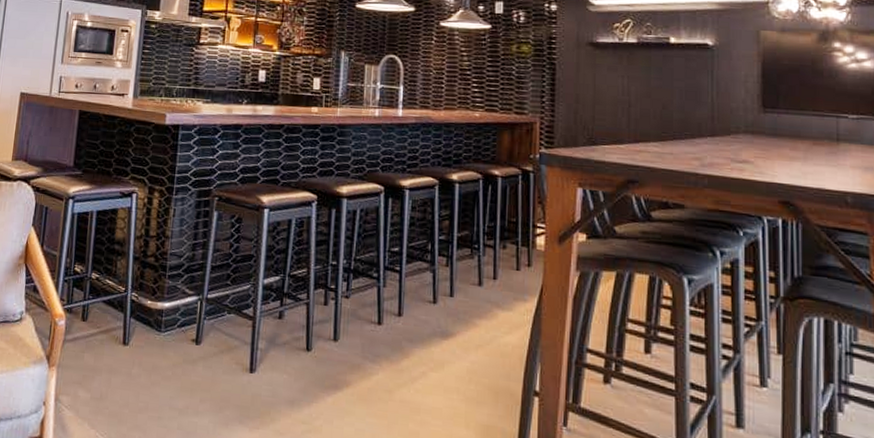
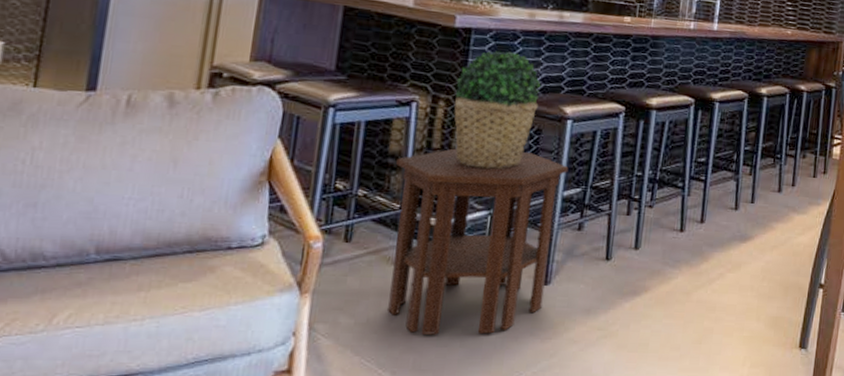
side table: none [117,236,268,418] -> present [388,148,569,335]
potted plant: none [166,145,240,256] -> present [454,51,541,169]

